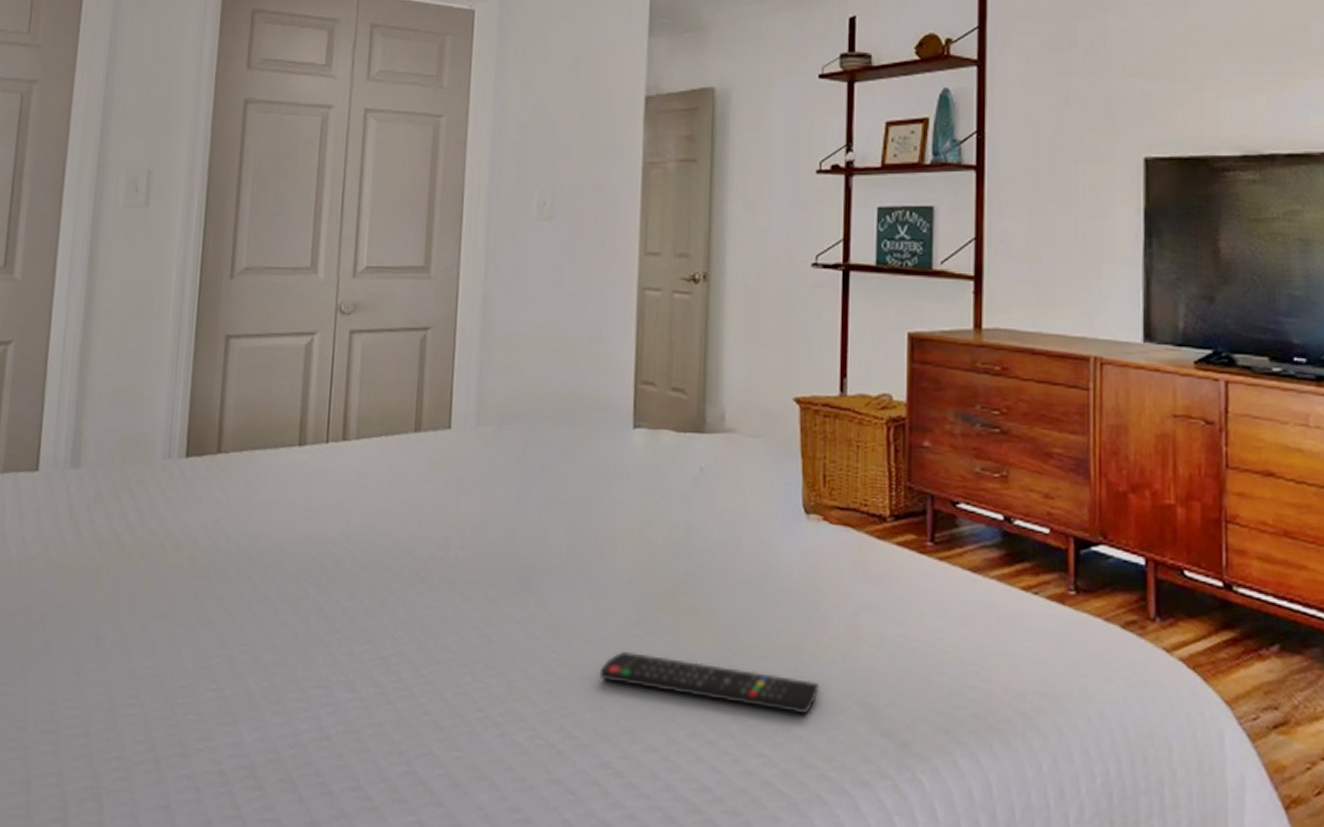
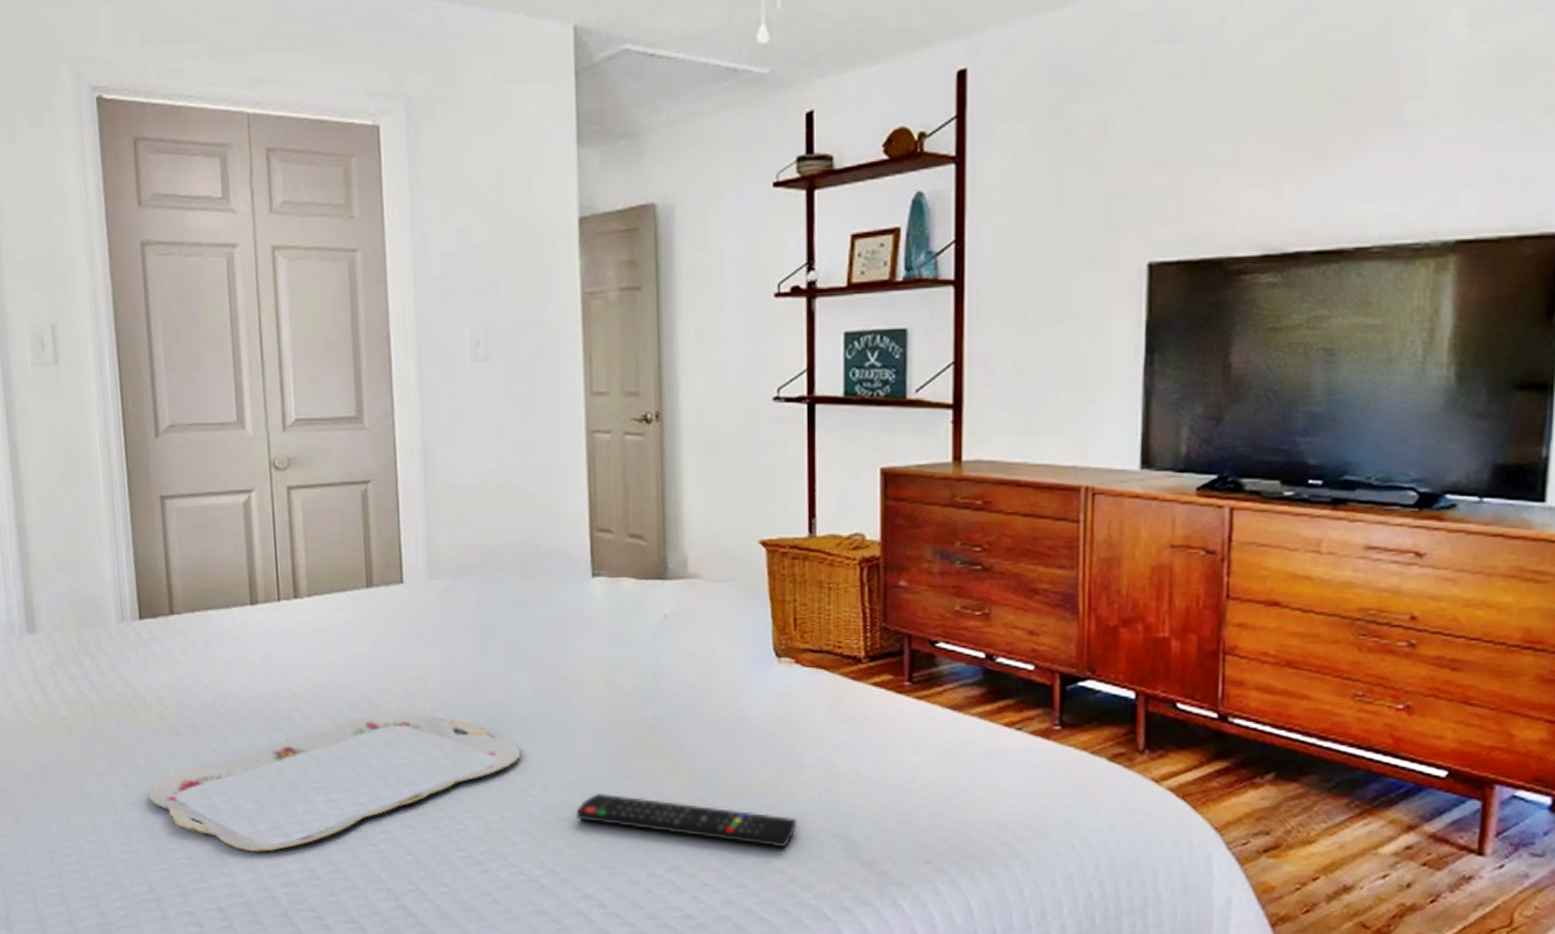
serving tray: none [165,560,550,709] -> present [148,712,522,853]

